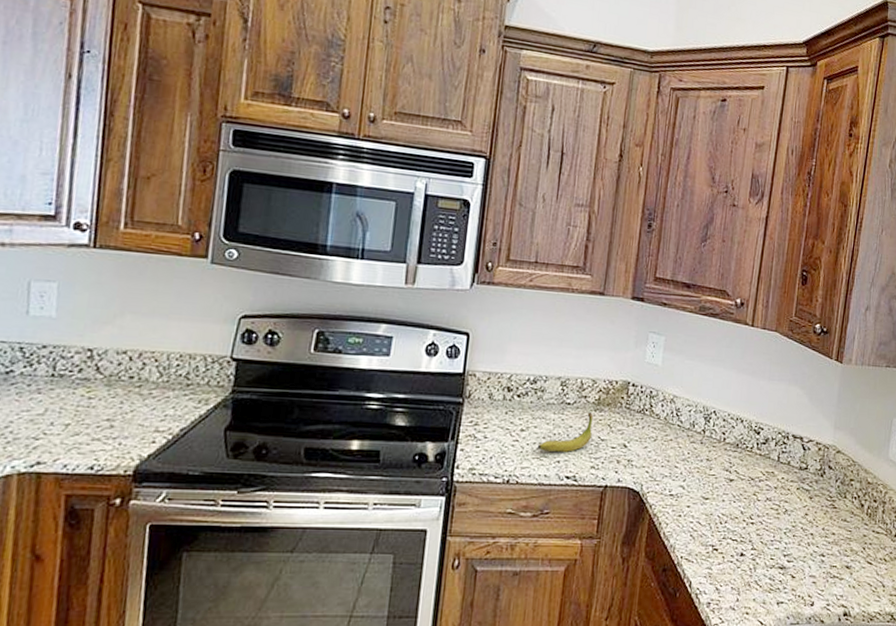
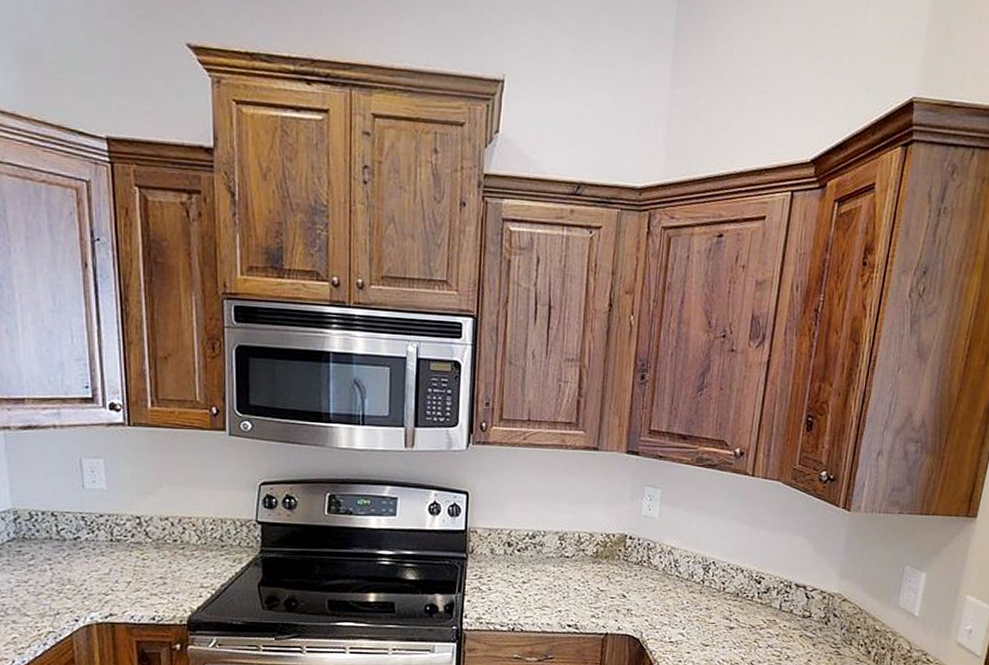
banana: present [538,412,594,452] -> none [540,565,592,602]

